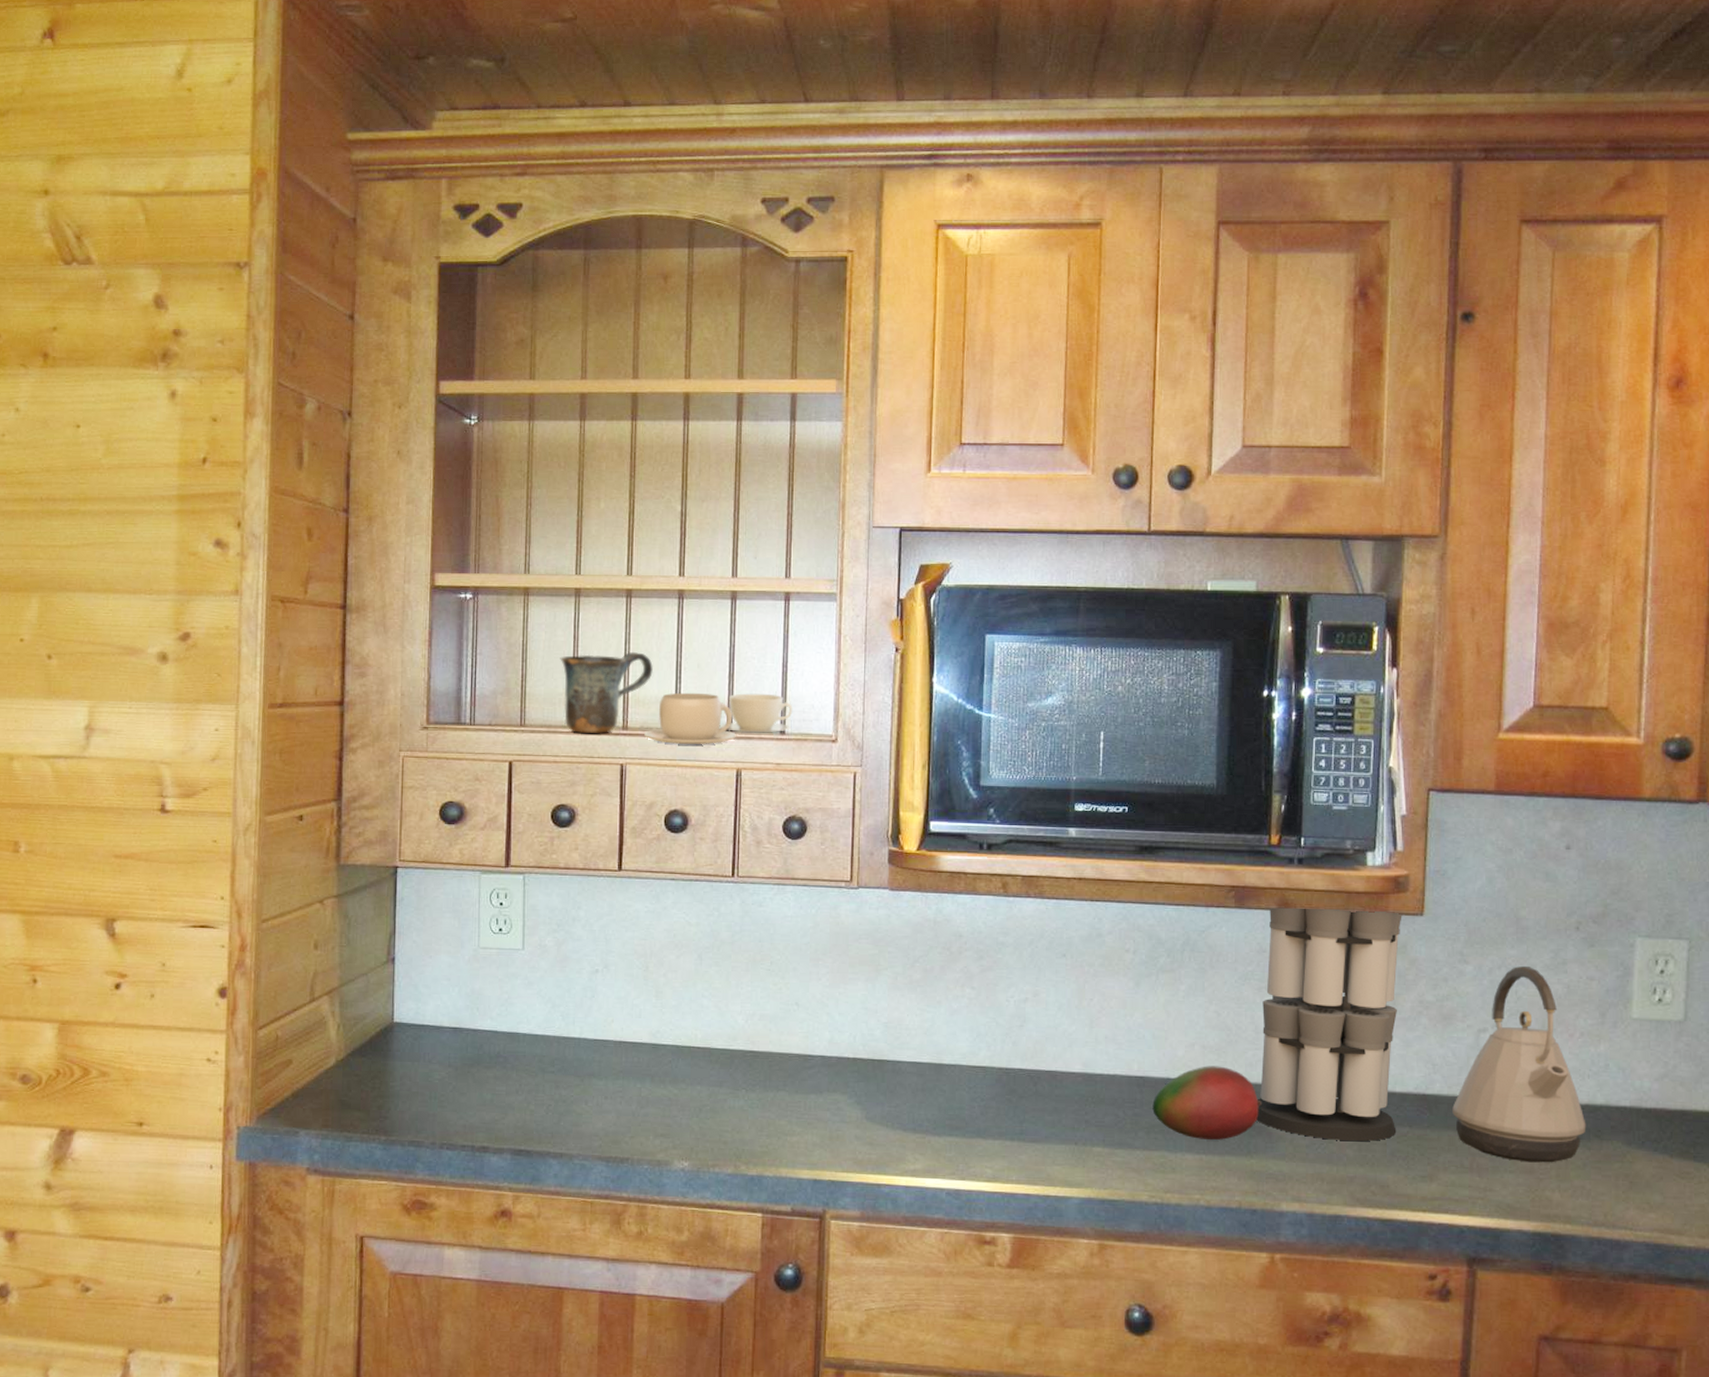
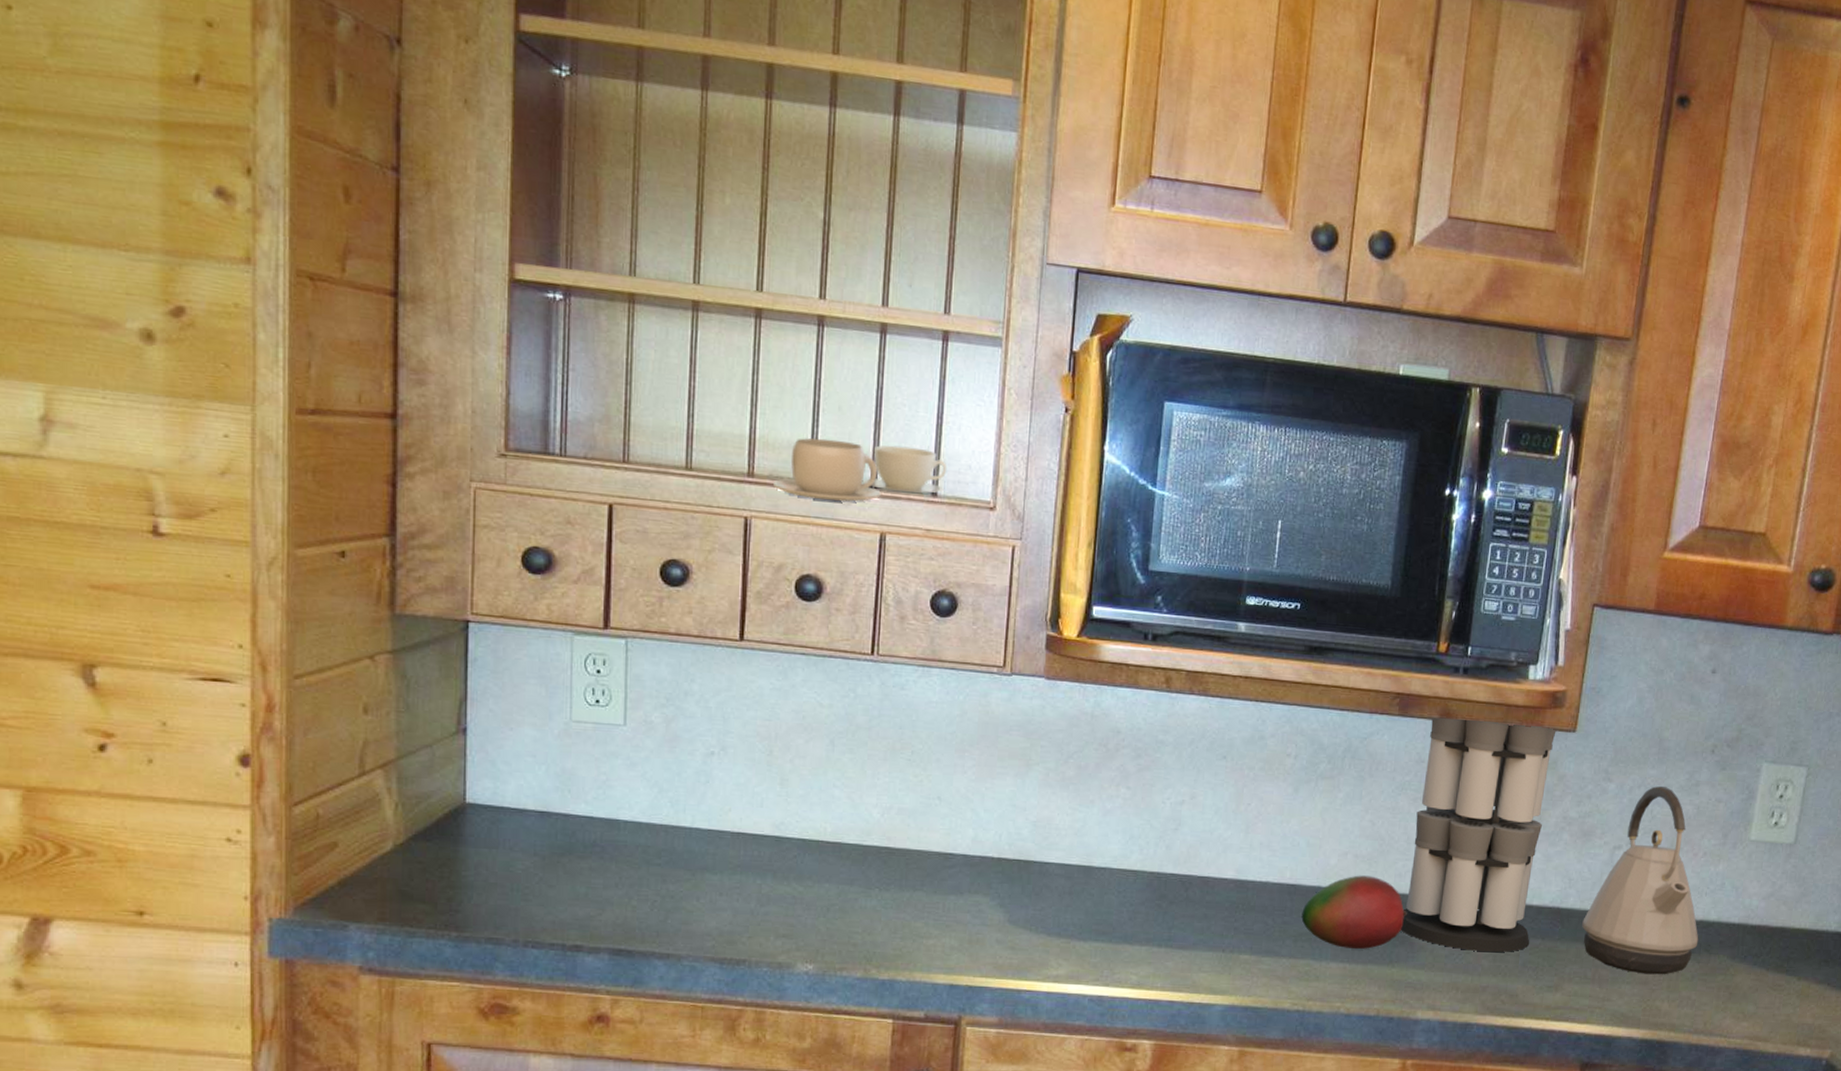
mug: present [560,651,653,733] -> none [672,381,786,479]

